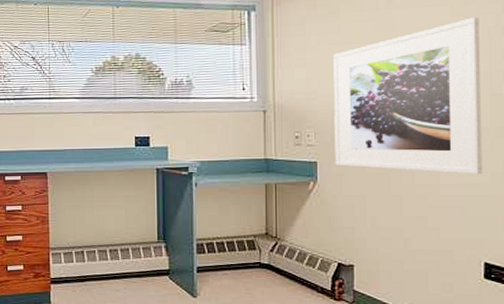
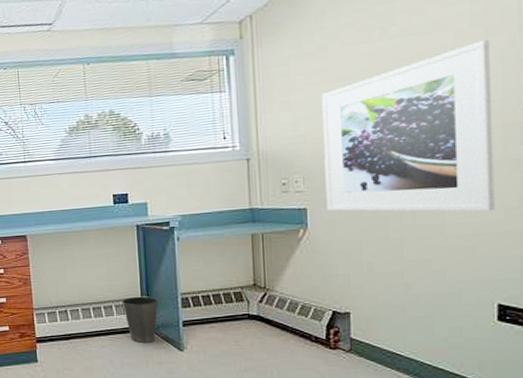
waste basket: none [138,241,174,288] -> present [121,297,159,342]

